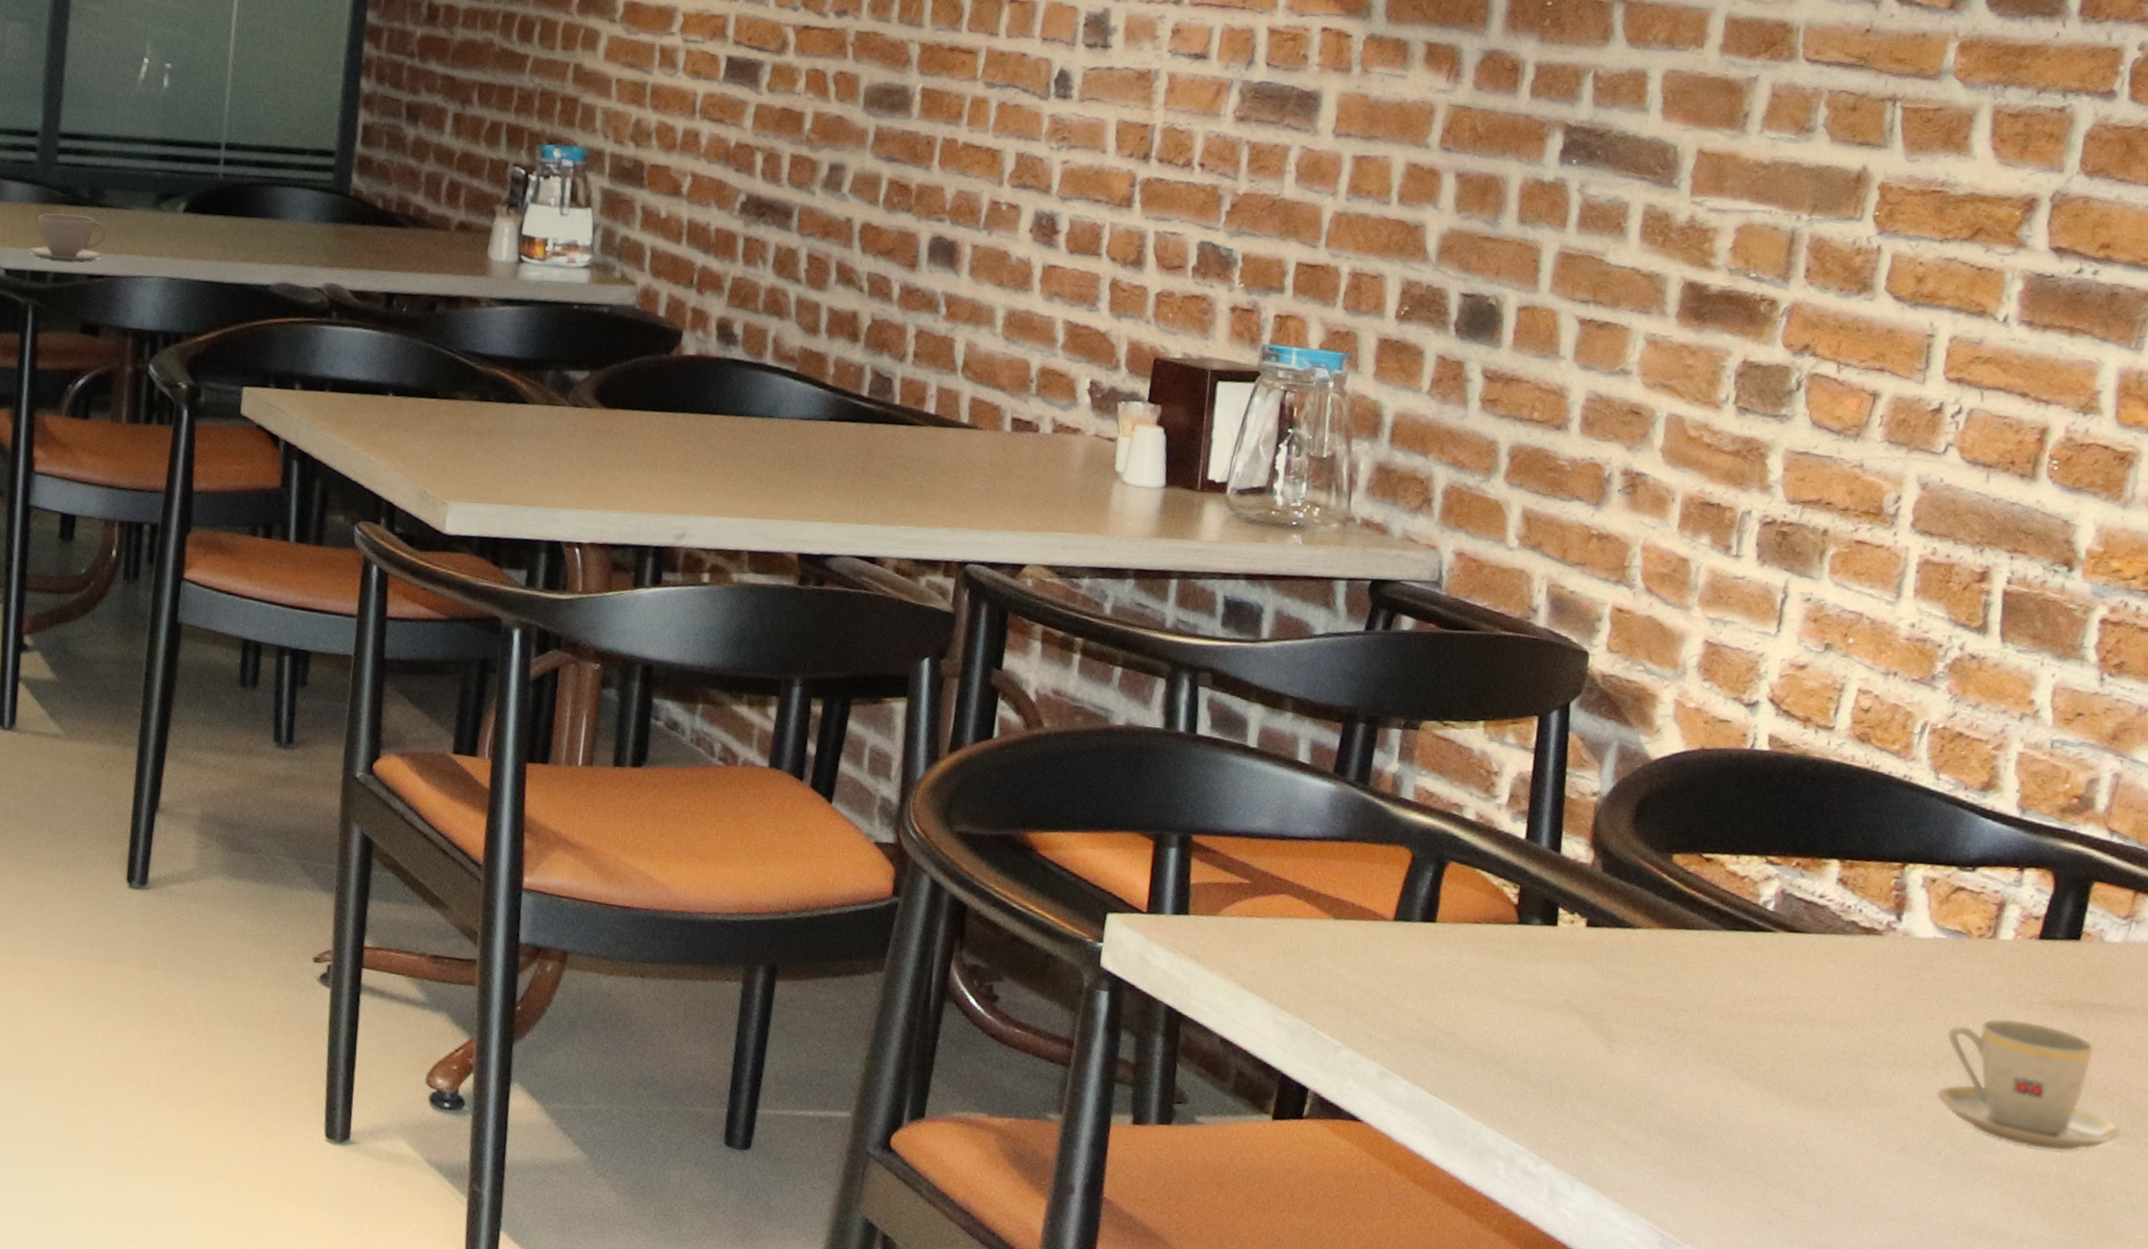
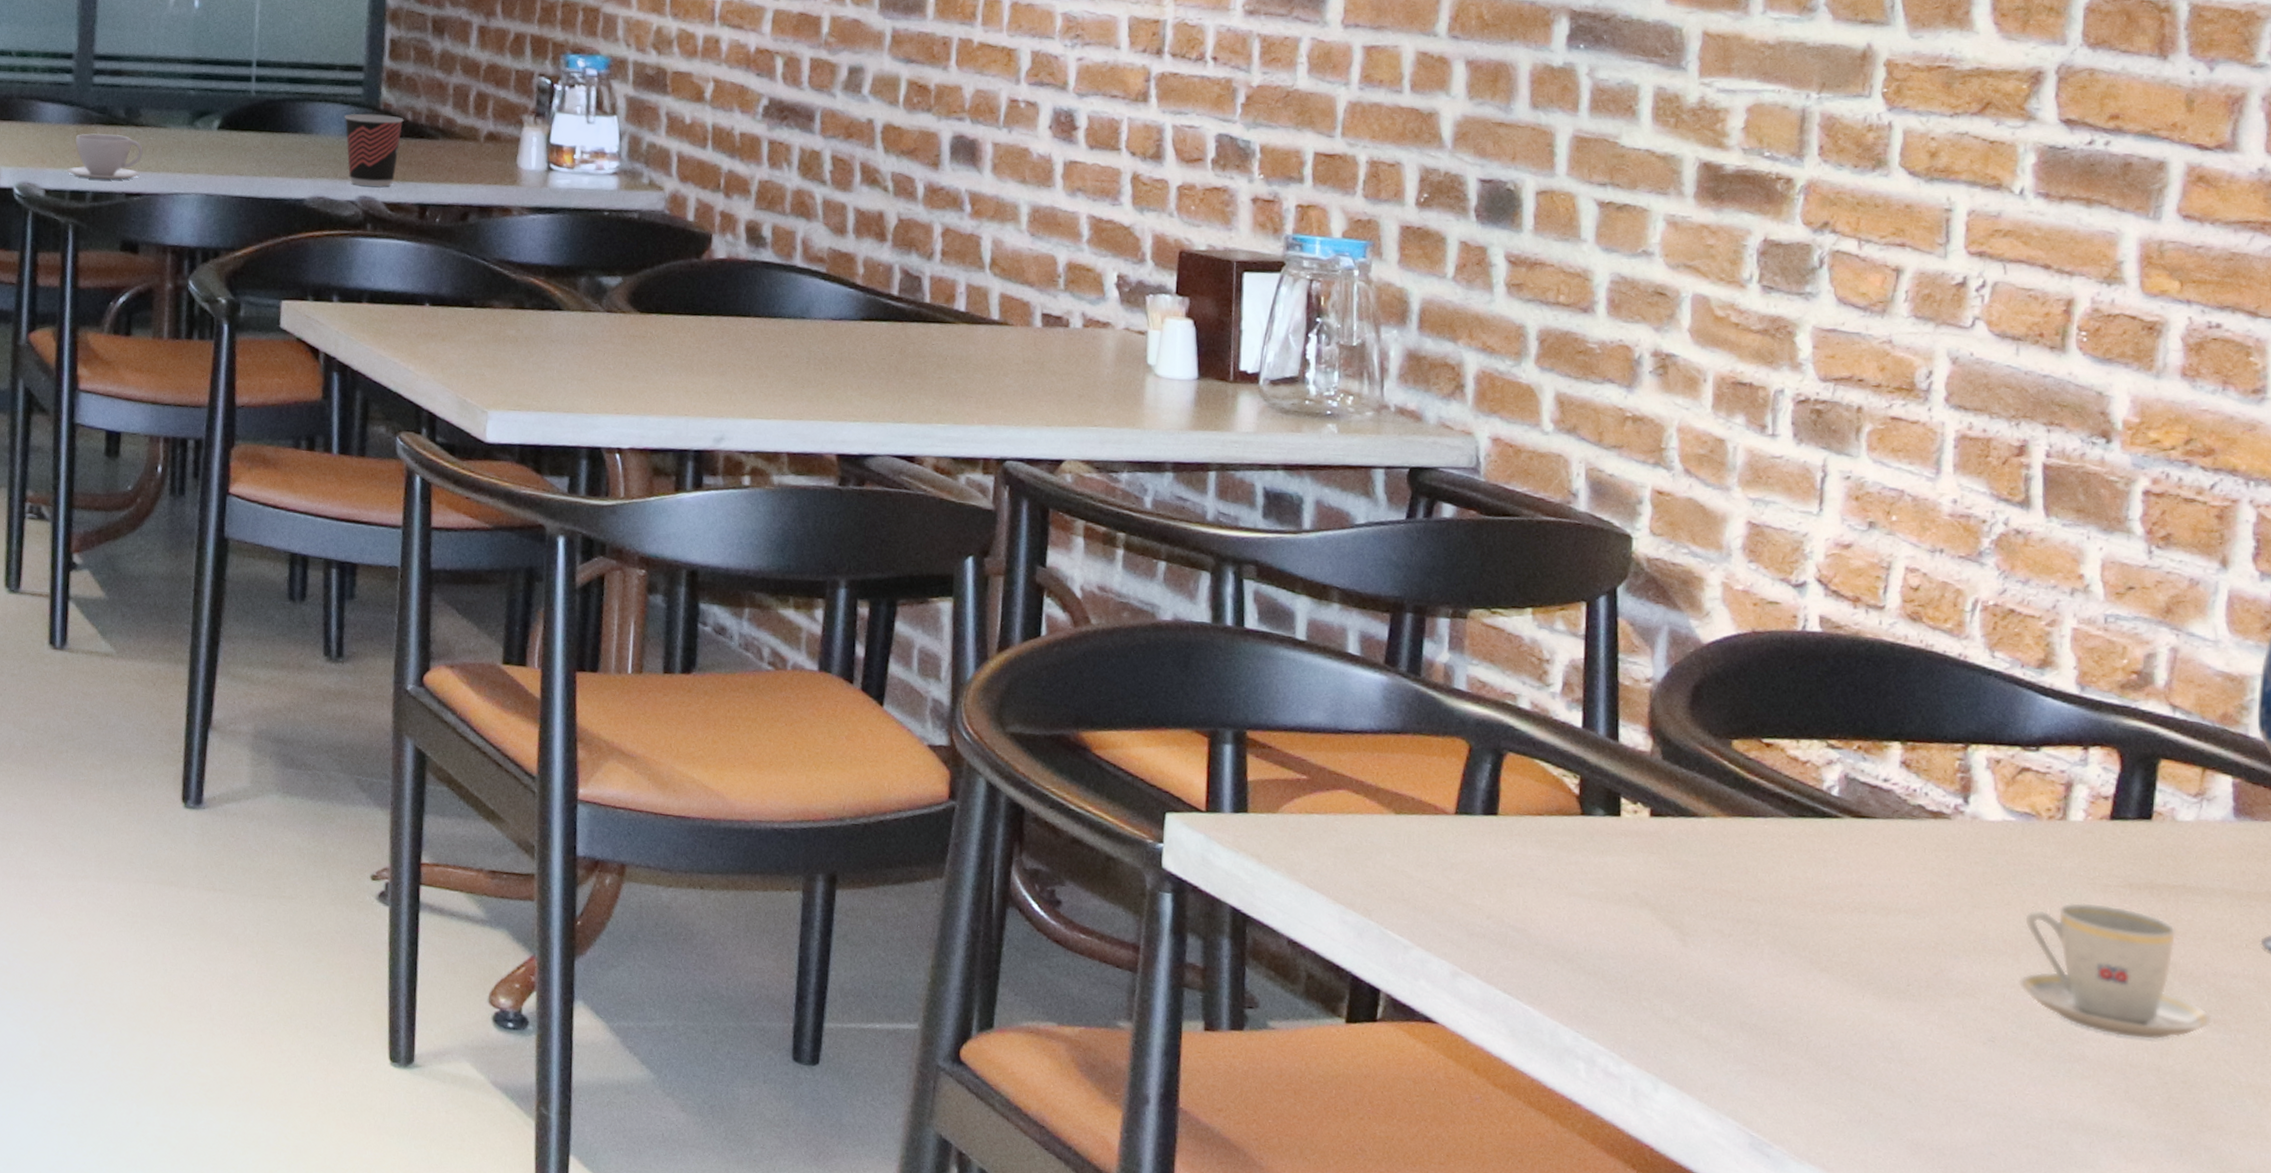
cup: none [313,199,374,275] -> present [345,113,404,187]

